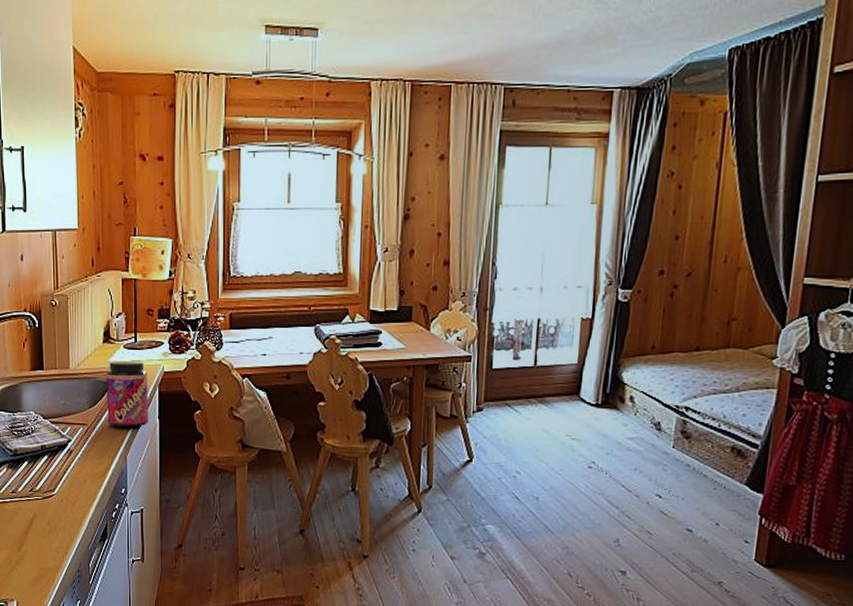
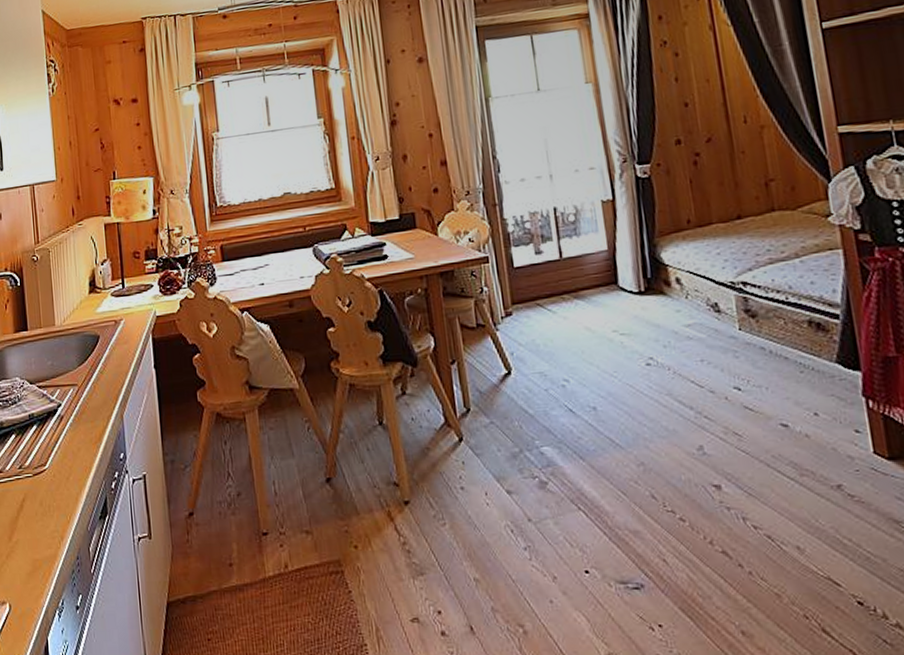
jar: present [106,361,148,428] -> none [94,308,144,384]

